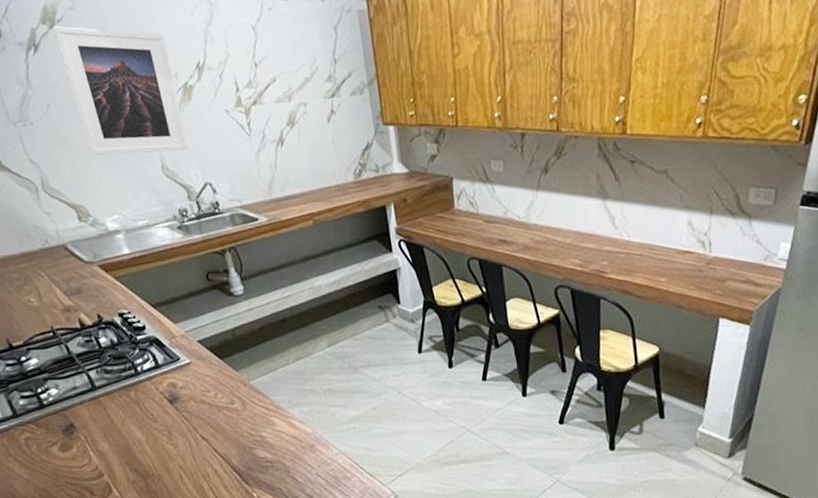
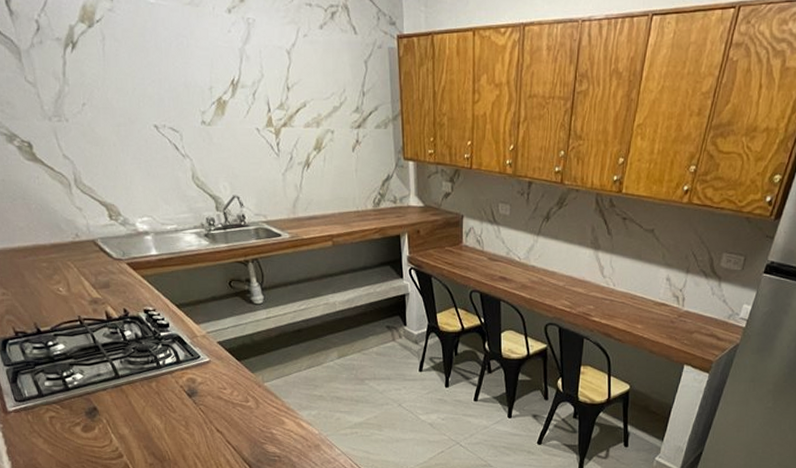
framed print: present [52,26,188,156] -> none [91,26,219,163]

